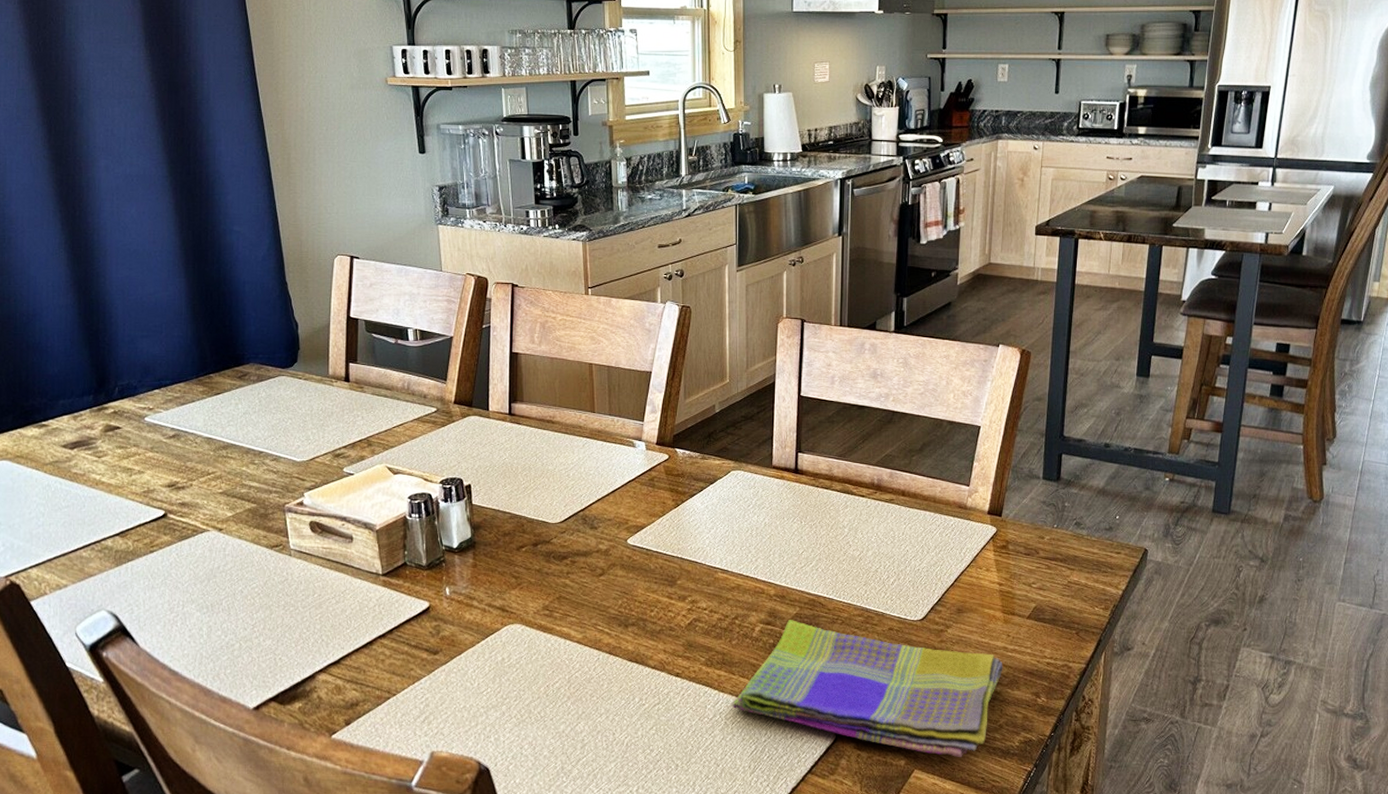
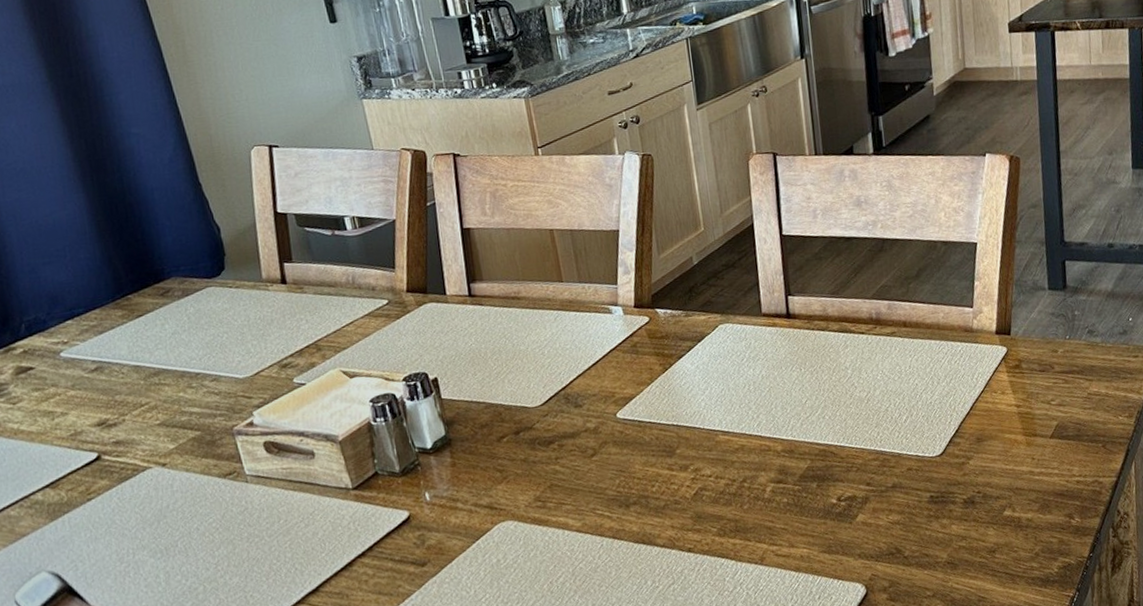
dish towel: present [732,620,1003,757] -> none [752,474,1032,594]

